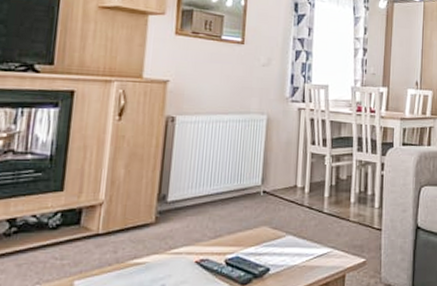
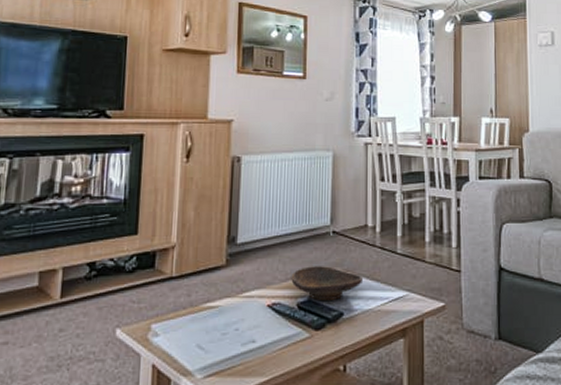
decorative bowl: none [220,224,291,256] -> present [291,266,364,300]

